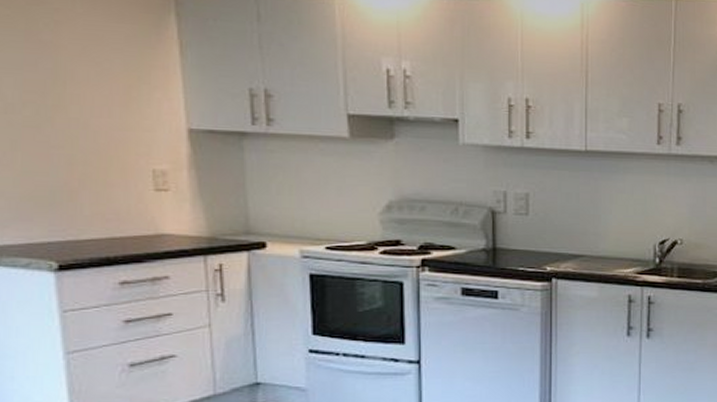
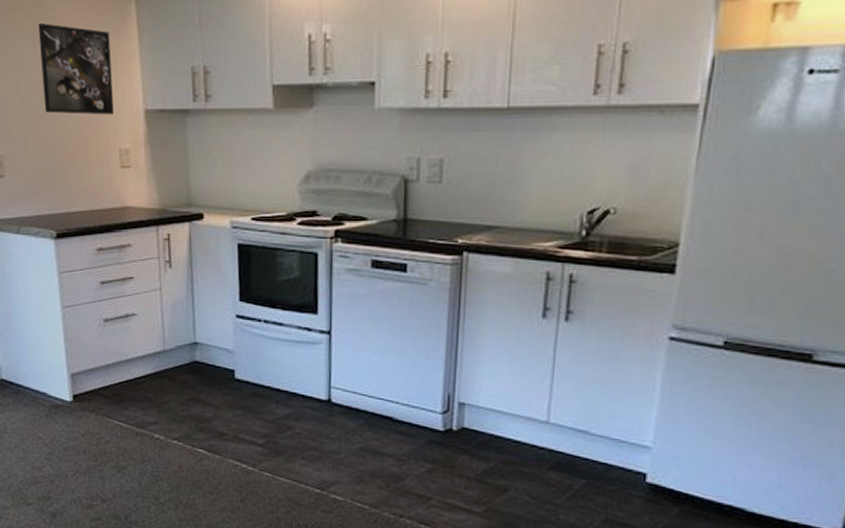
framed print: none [35,21,146,132] -> present [38,22,114,115]

